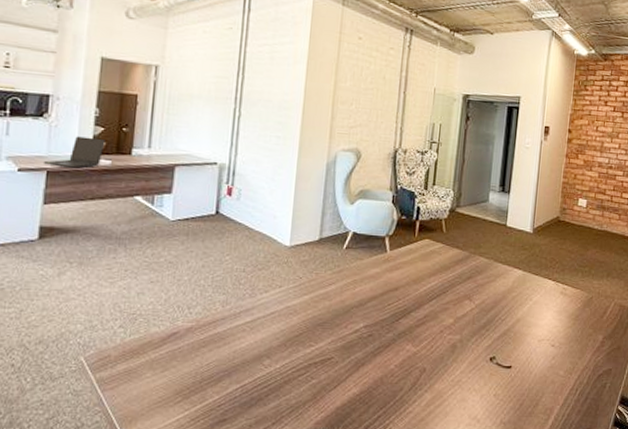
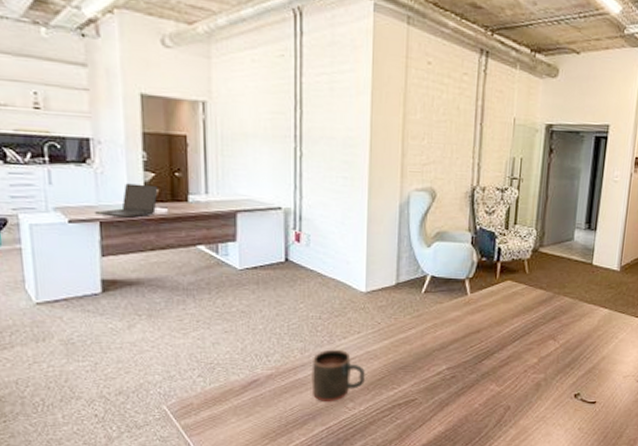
mug: none [230,303,285,357] -> present [311,349,366,401]

